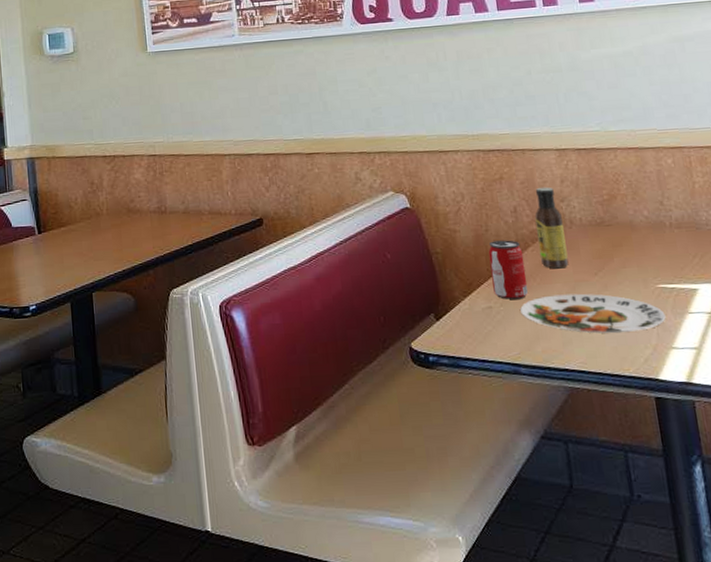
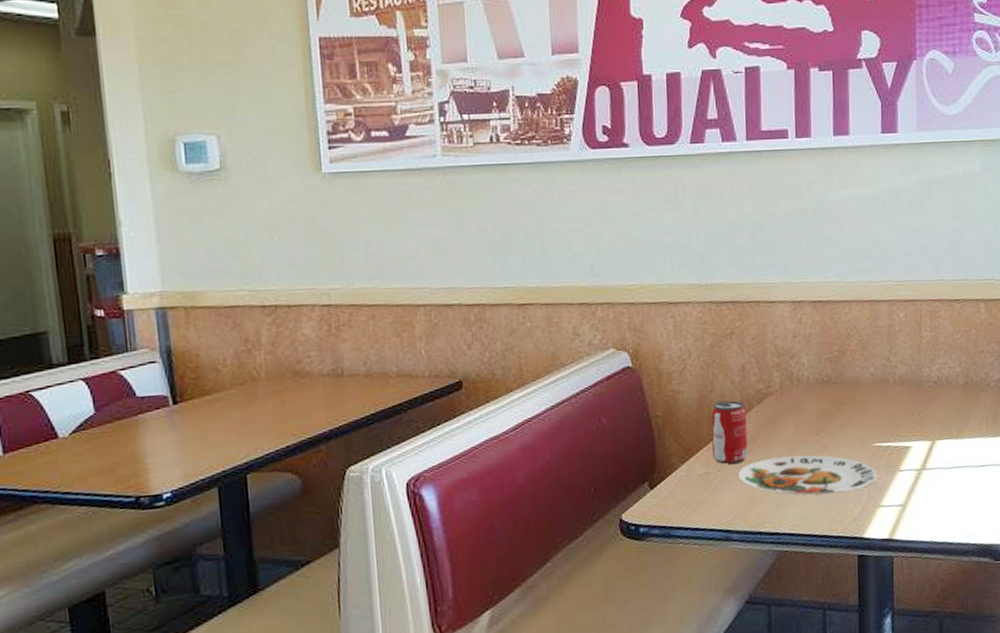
sauce bottle: present [535,187,569,269] -> none [763,342,791,431]

